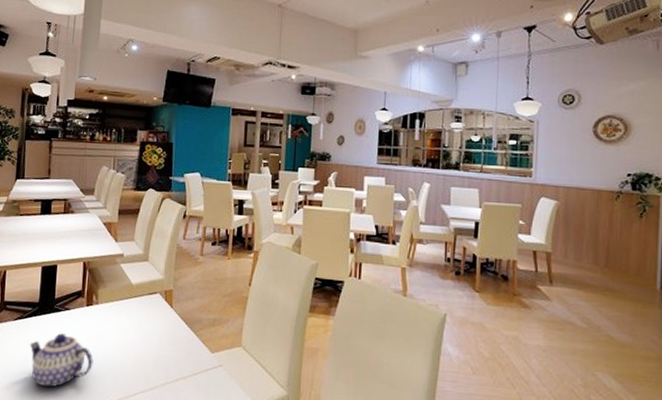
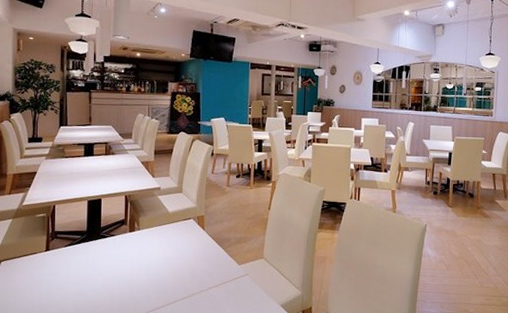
teapot: present [29,333,94,388] -> none [80,256,138,301]

